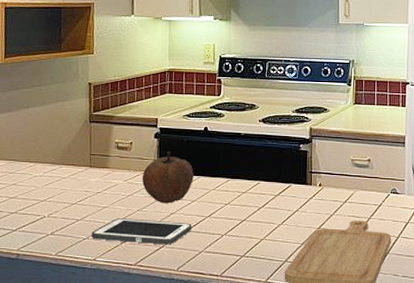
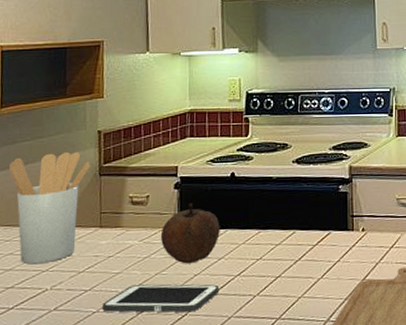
utensil holder: none [13,100,82,195] -> present [9,152,90,265]

